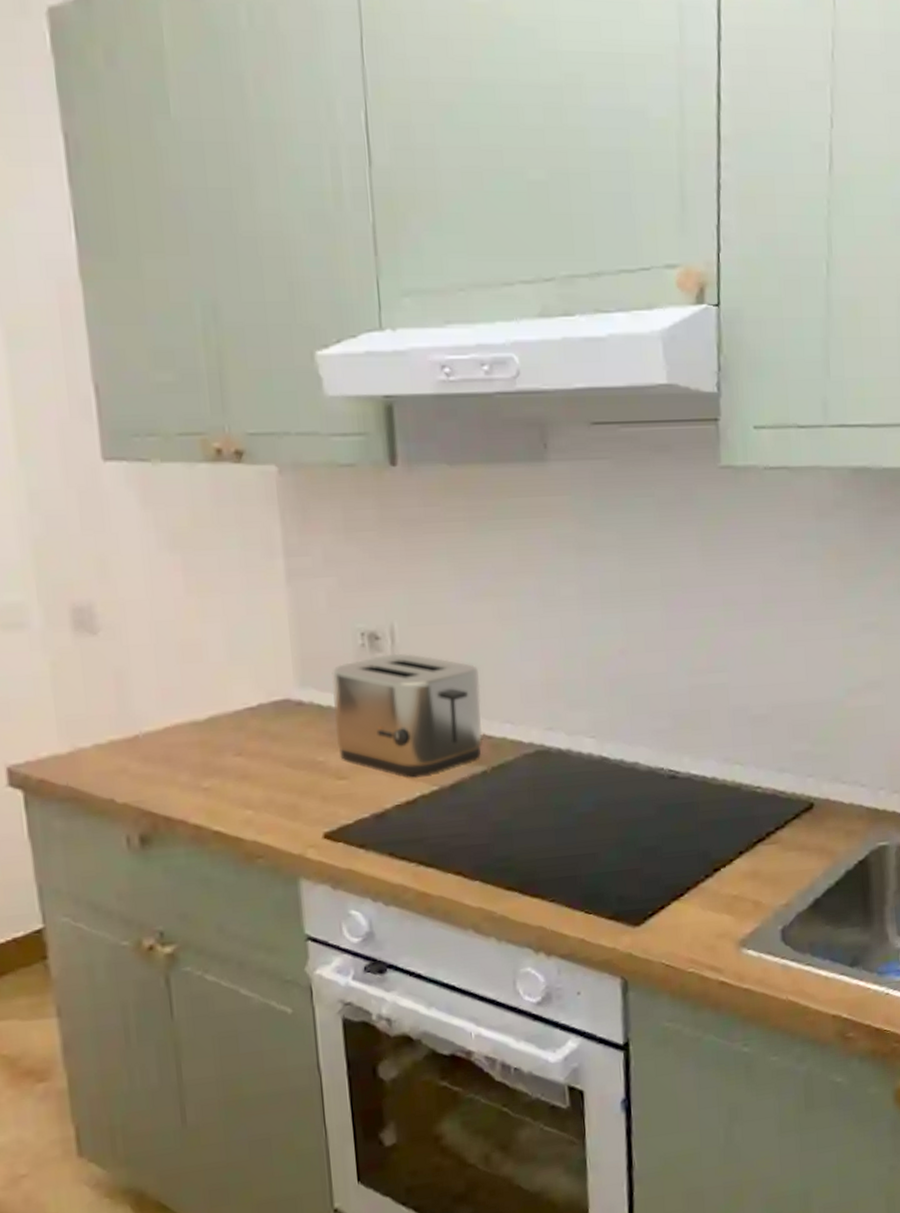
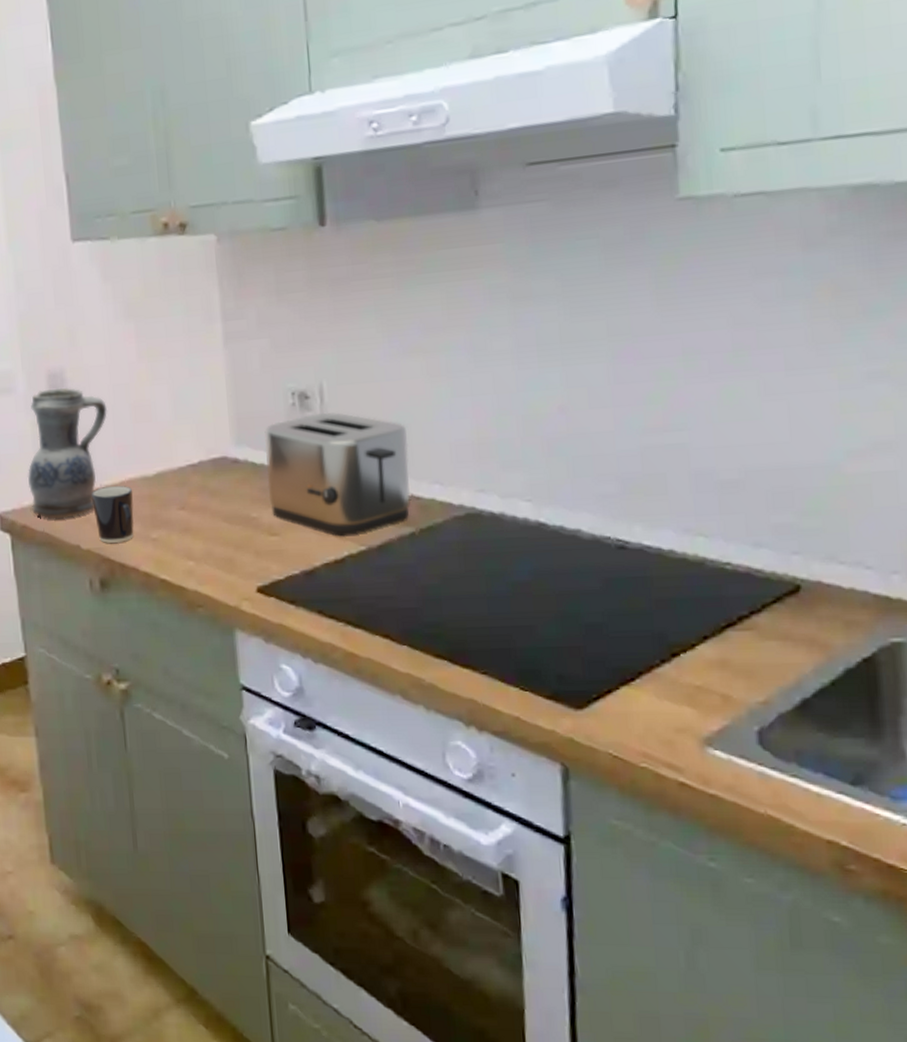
ceramic jug: none [45,623,148,771] -> present [27,387,107,519]
mug: none [127,731,182,795] -> present [91,485,134,543]

